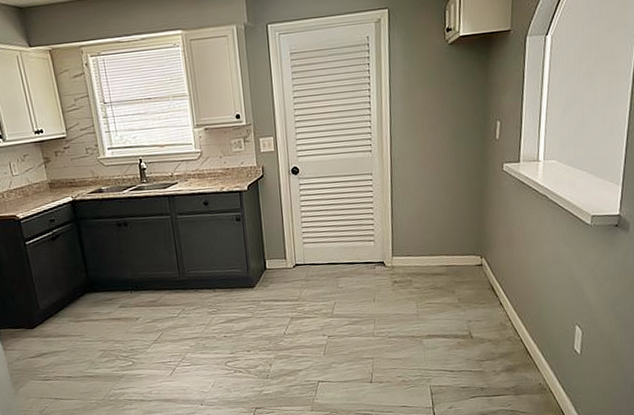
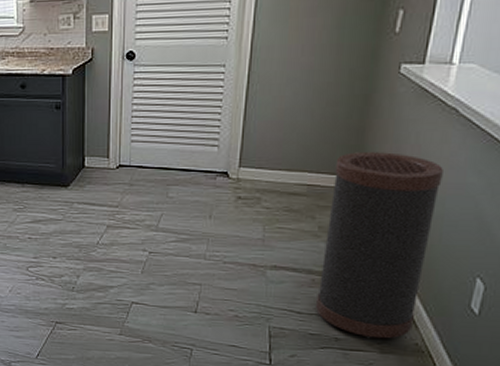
trash can: none [463,233,543,385] -> present [316,152,443,339]

